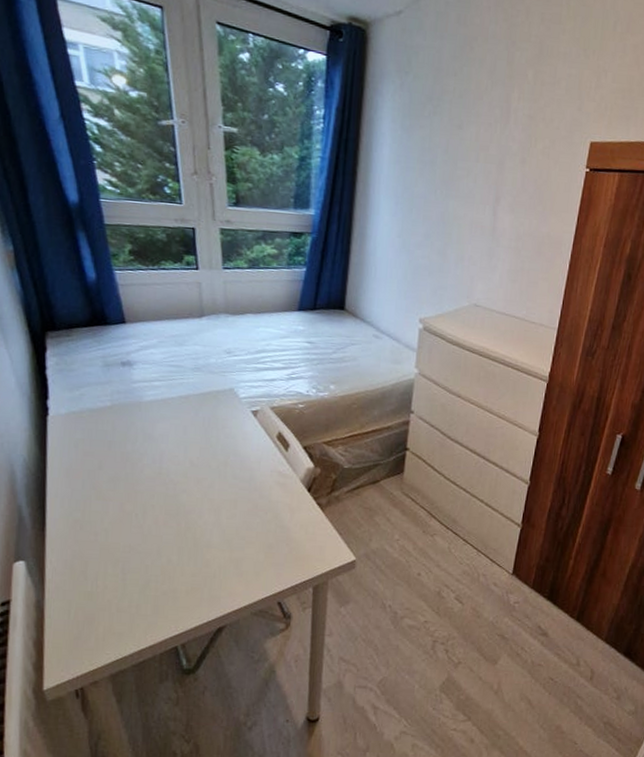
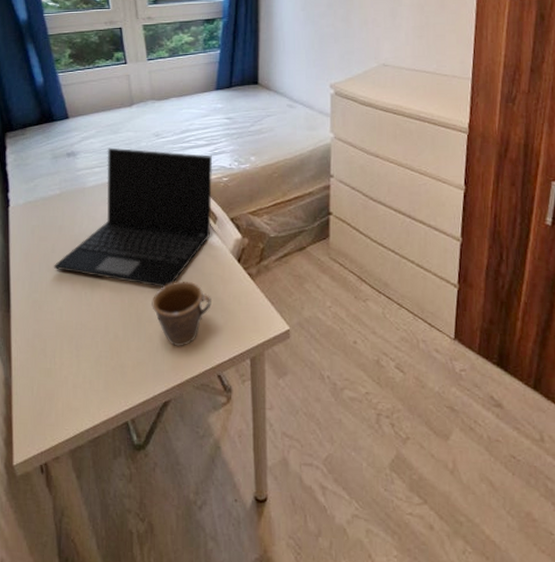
laptop: none [99,360,289,513] -> present [53,147,213,288]
mug: none [211,507,277,574] -> present [152,281,211,347]

